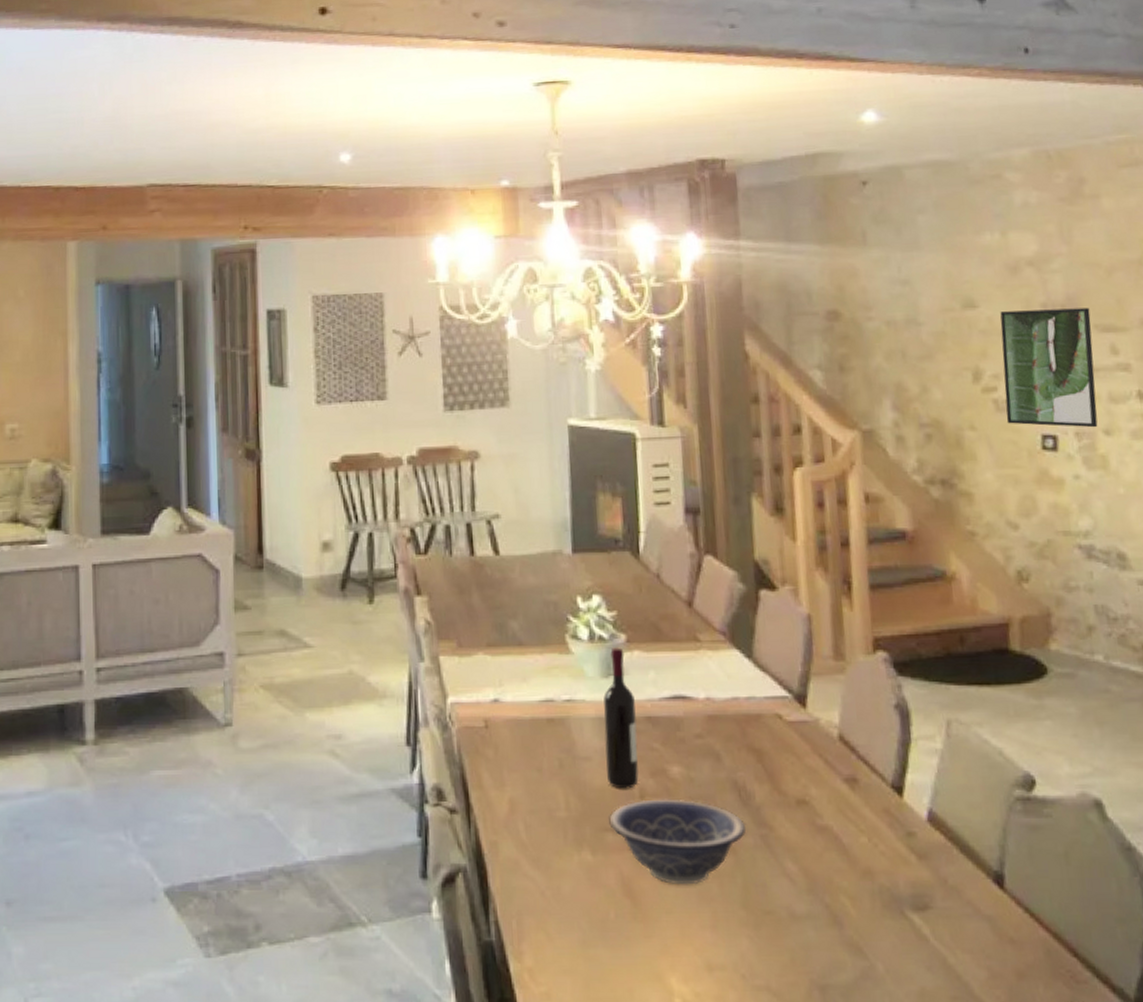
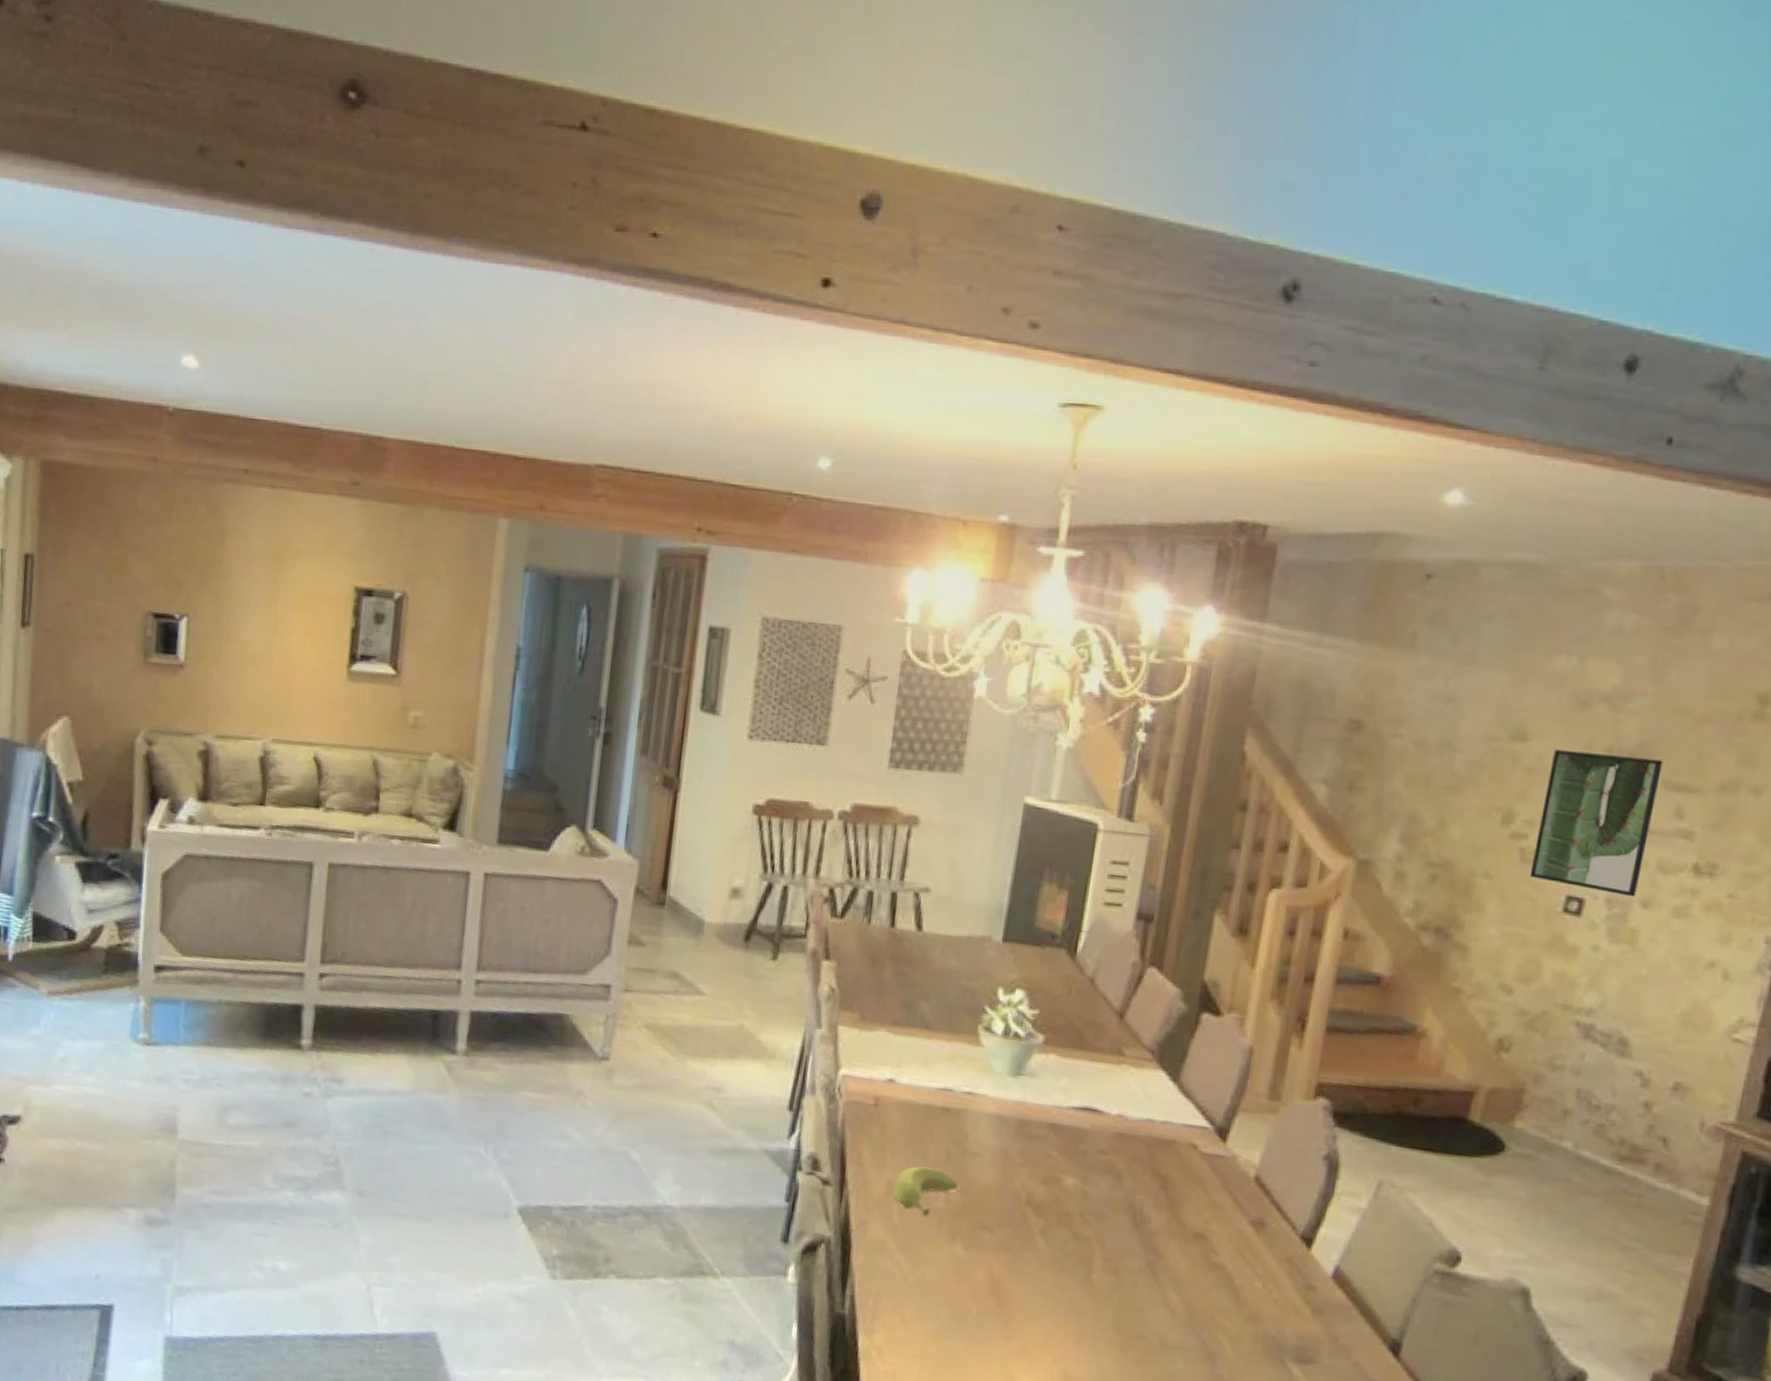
banana: none [516,779,575,829] -> present [893,1166,958,1217]
wine bottle: present [603,647,639,789] -> none [994,1047,1041,1192]
decorative bowl: present [609,799,747,885] -> none [988,1205,1135,1298]

